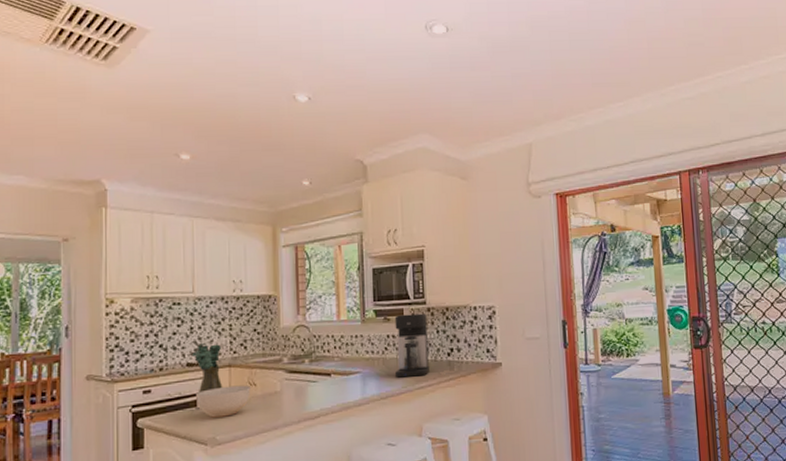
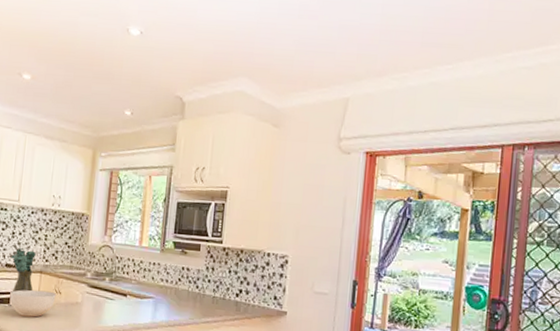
coffee maker: present [394,313,429,378] -> none [185,249,222,312]

